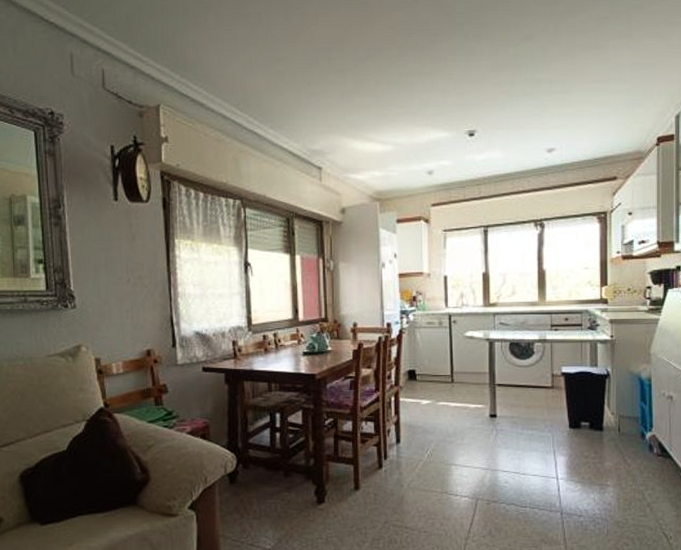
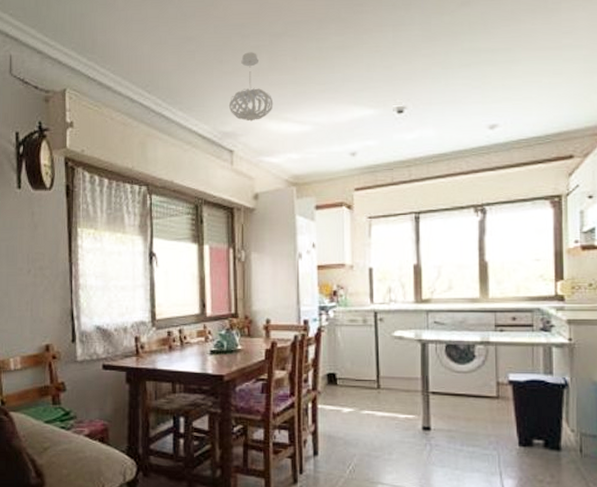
pendant light: none [316,75,358,141] -> present [228,52,274,122]

